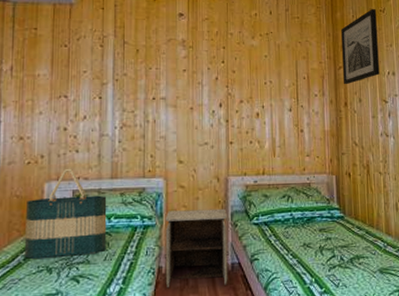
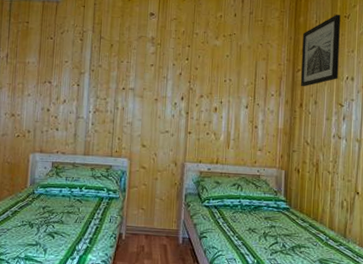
tote bag: present [25,169,107,260] -> none [13,144,80,216]
nightstand: present [164,208,229,288] -> none [124,187,182,256]

